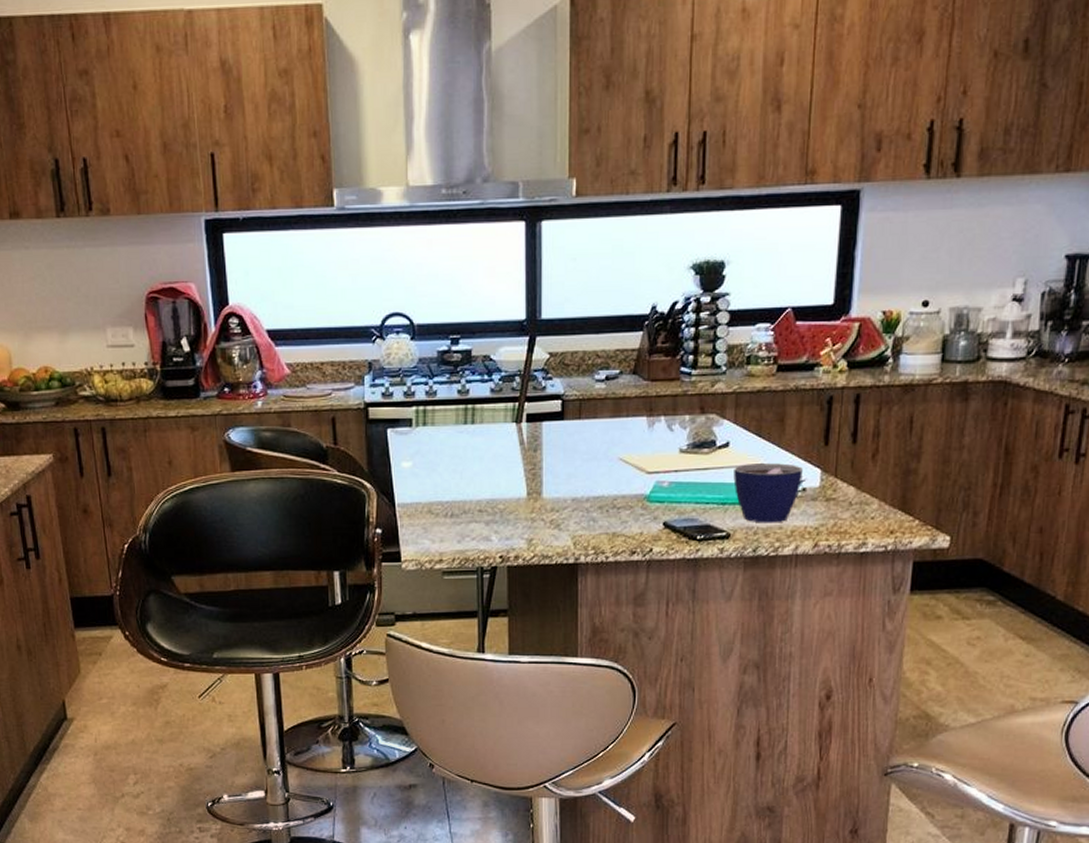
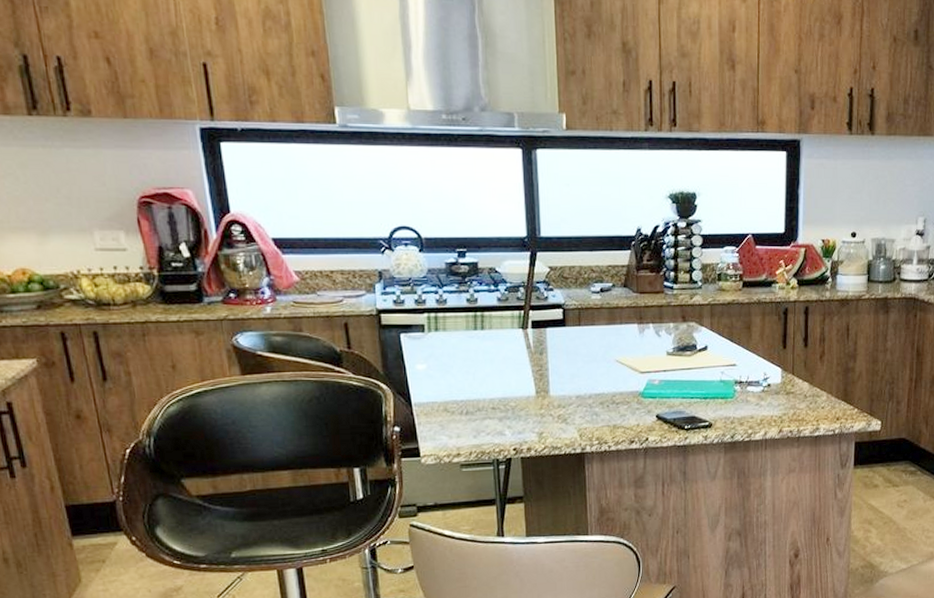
cup: present [733,463,803,523] -> none [712,363,767,414]

